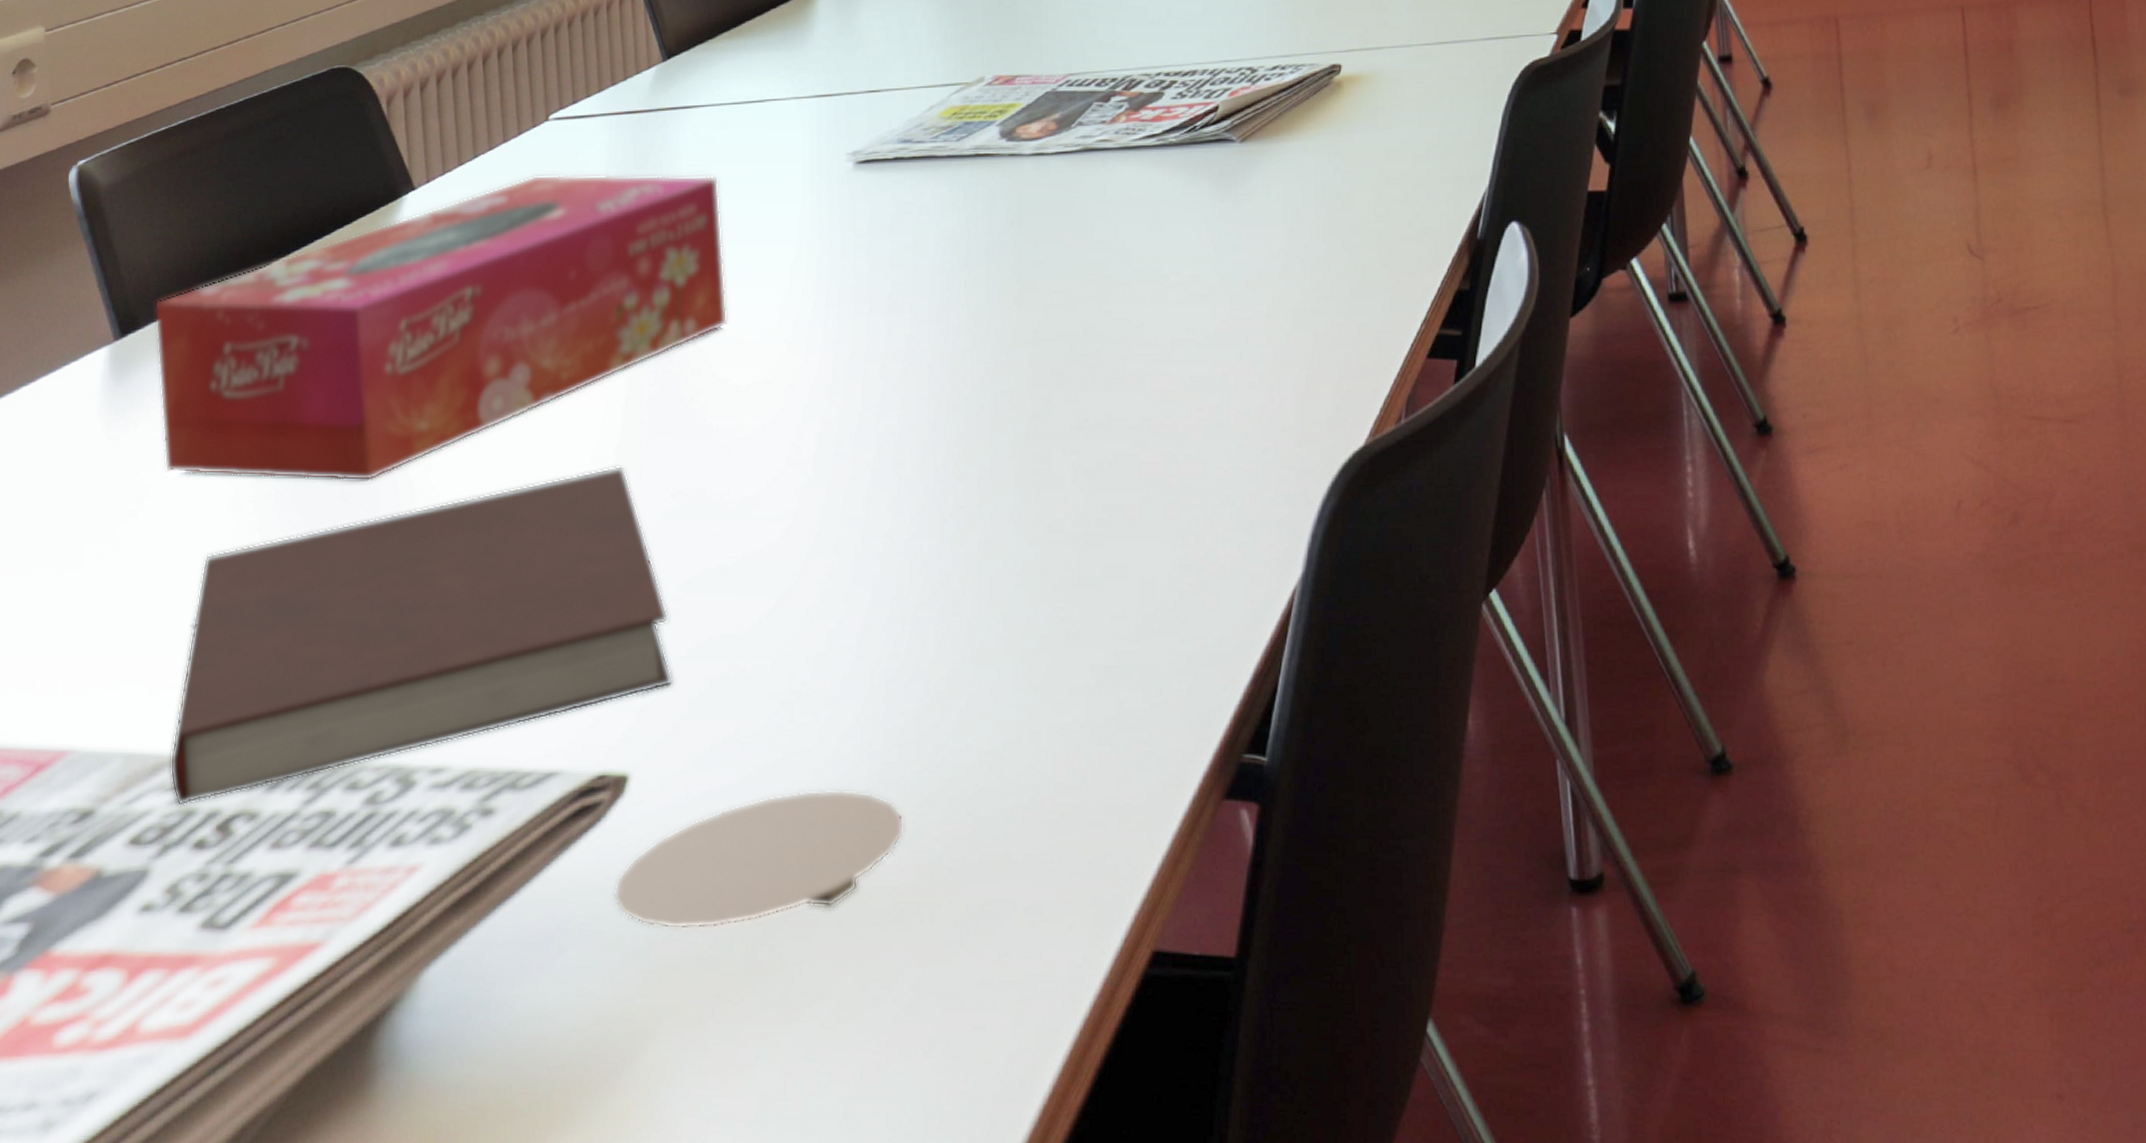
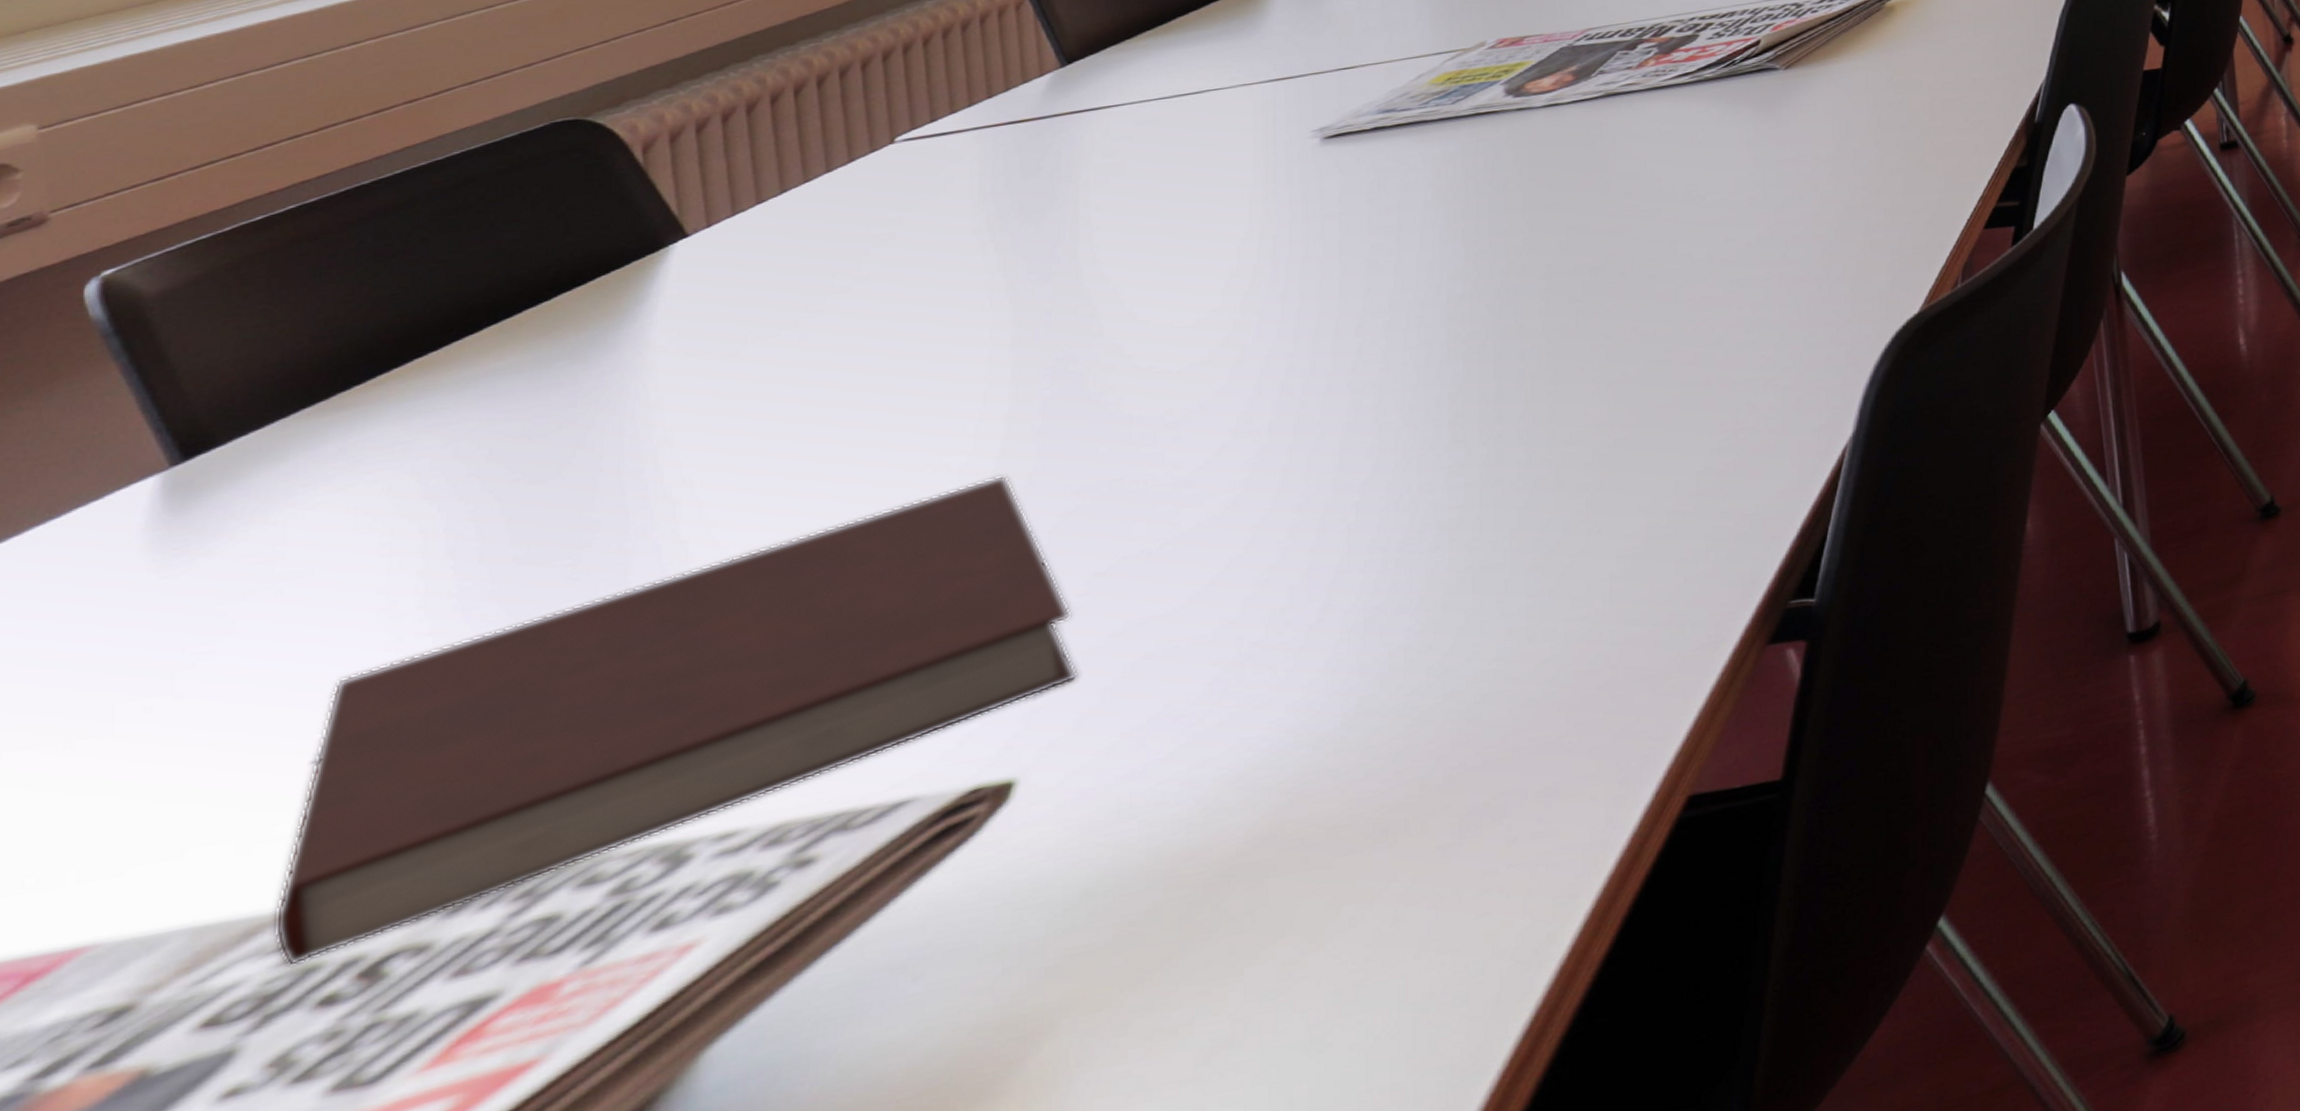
tissue box: present [154,174,728,481] -> none [243,172,1152,600]
coaster: present [614,789,904,930] -> none [994,728,1388,925]

